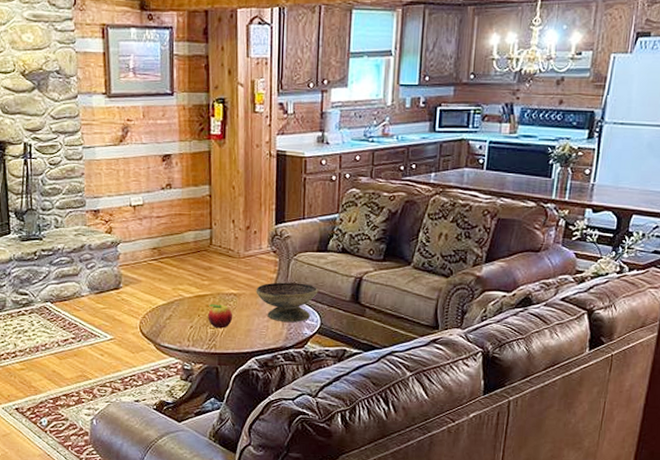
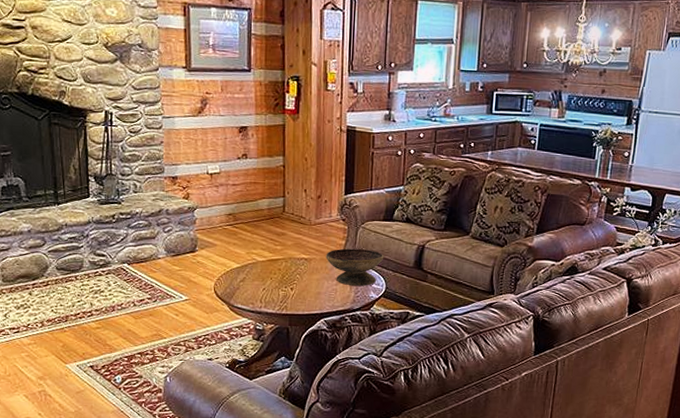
fruit: present [208,304,233,329] -> none [280,268,304,291]

